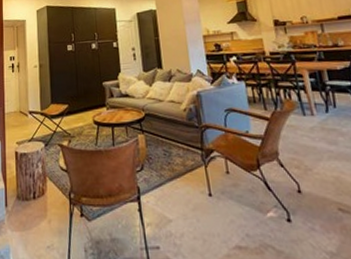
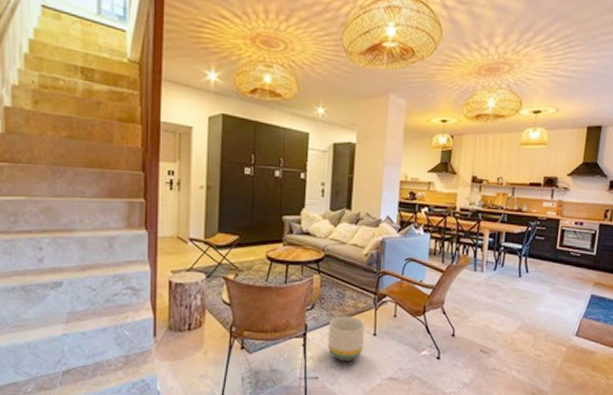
planter: none [160,175,202,229] -> present [327,316,366,363]

